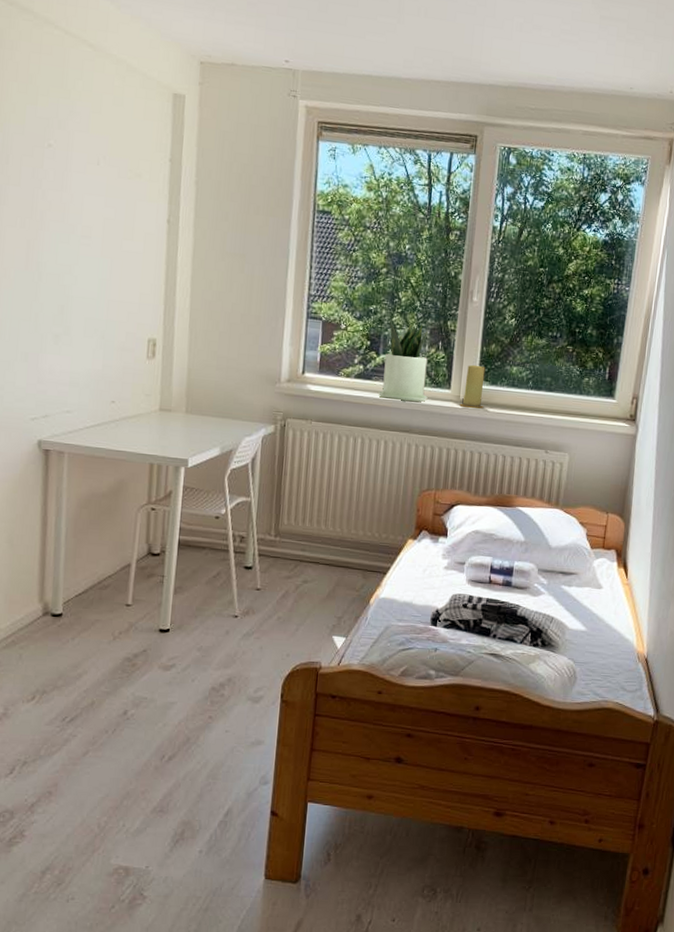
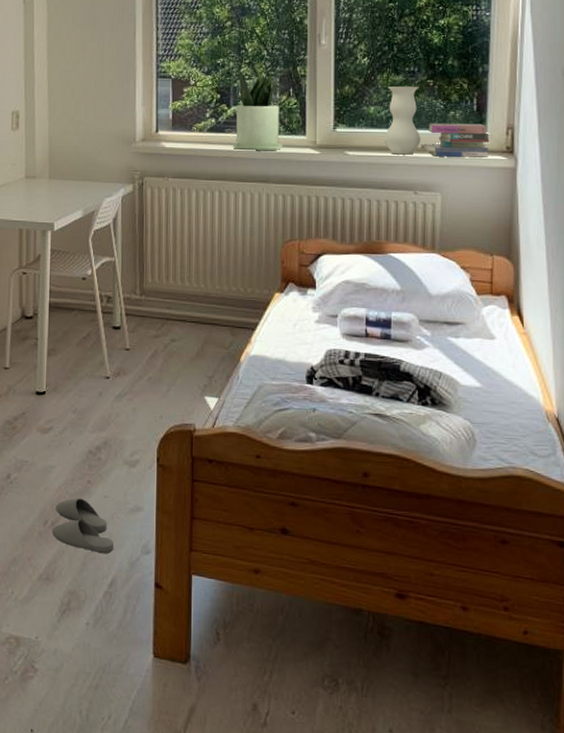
slippers: none [168,733,232,785] -> present [52,498,113,553]
candle: present [459,364,486,409] -> none [317,108,342,152]
vase: none [522,349,560,416] -> present [384,87,421,155]
books: none [555,387,617,424] -> present [421,123,490,157]

